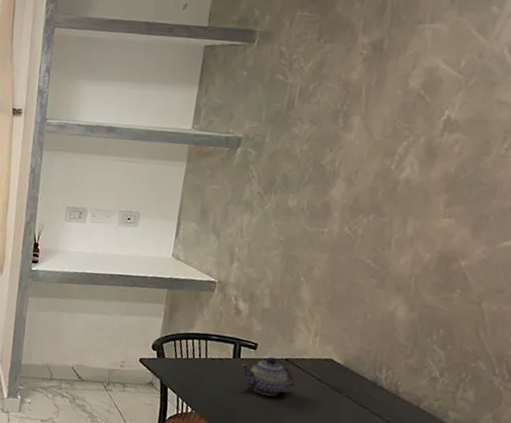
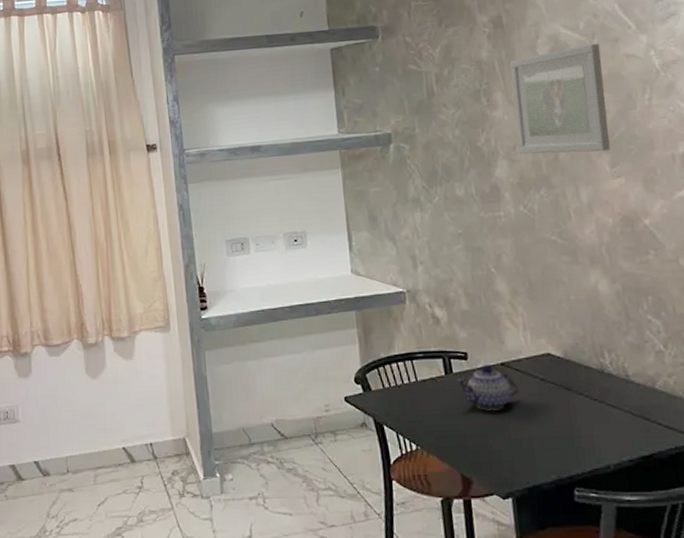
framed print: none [360,83,475,192] -> present [509,43,610,154]

